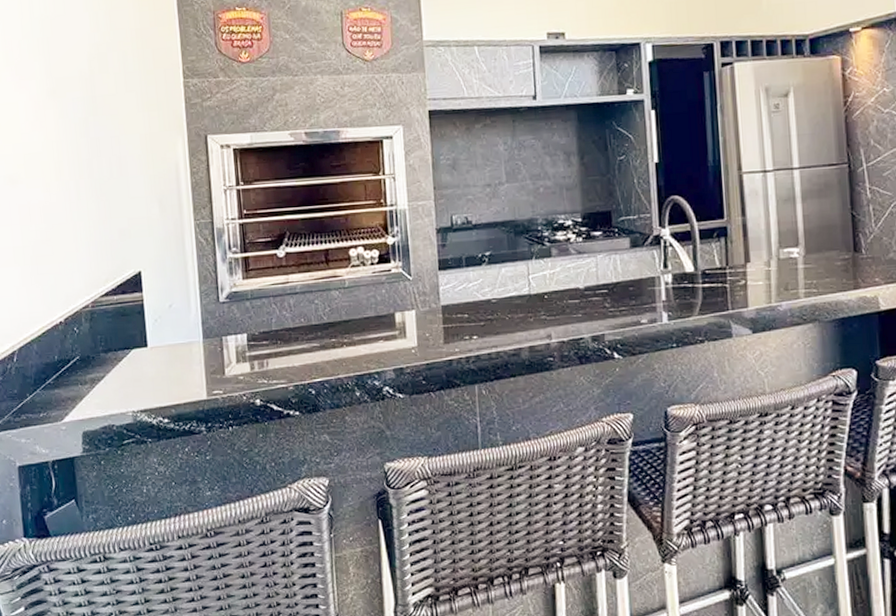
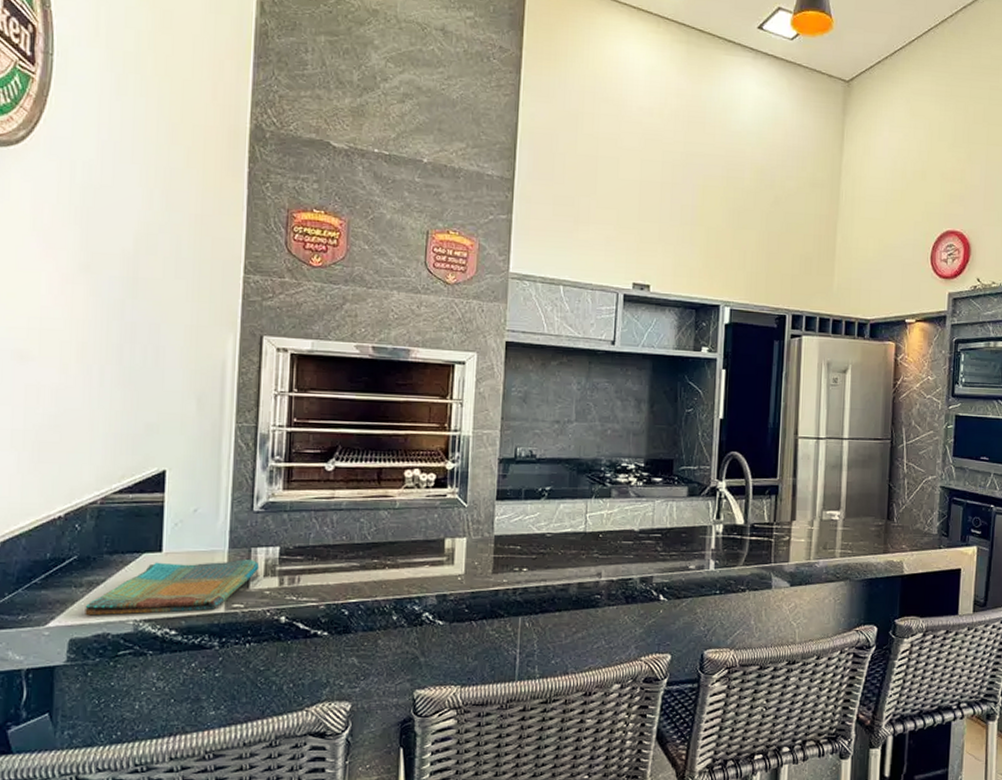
dish towel: none [91,348,232,410] -> present [85,560,260,616]

